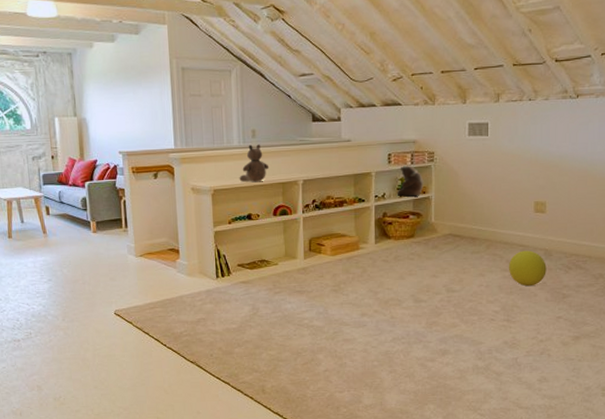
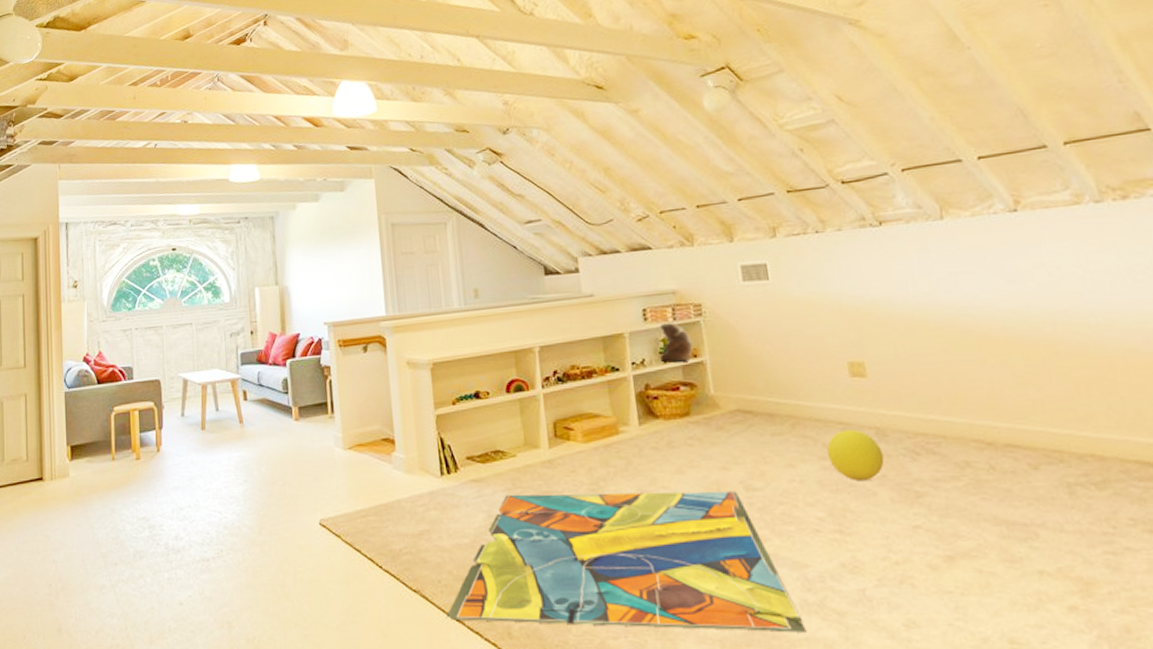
play mat: none [215,292,474,386] -> present [446,491,807,633]
stuffed animal: present [239,144,269,183] -> none [462,305,498,353]

